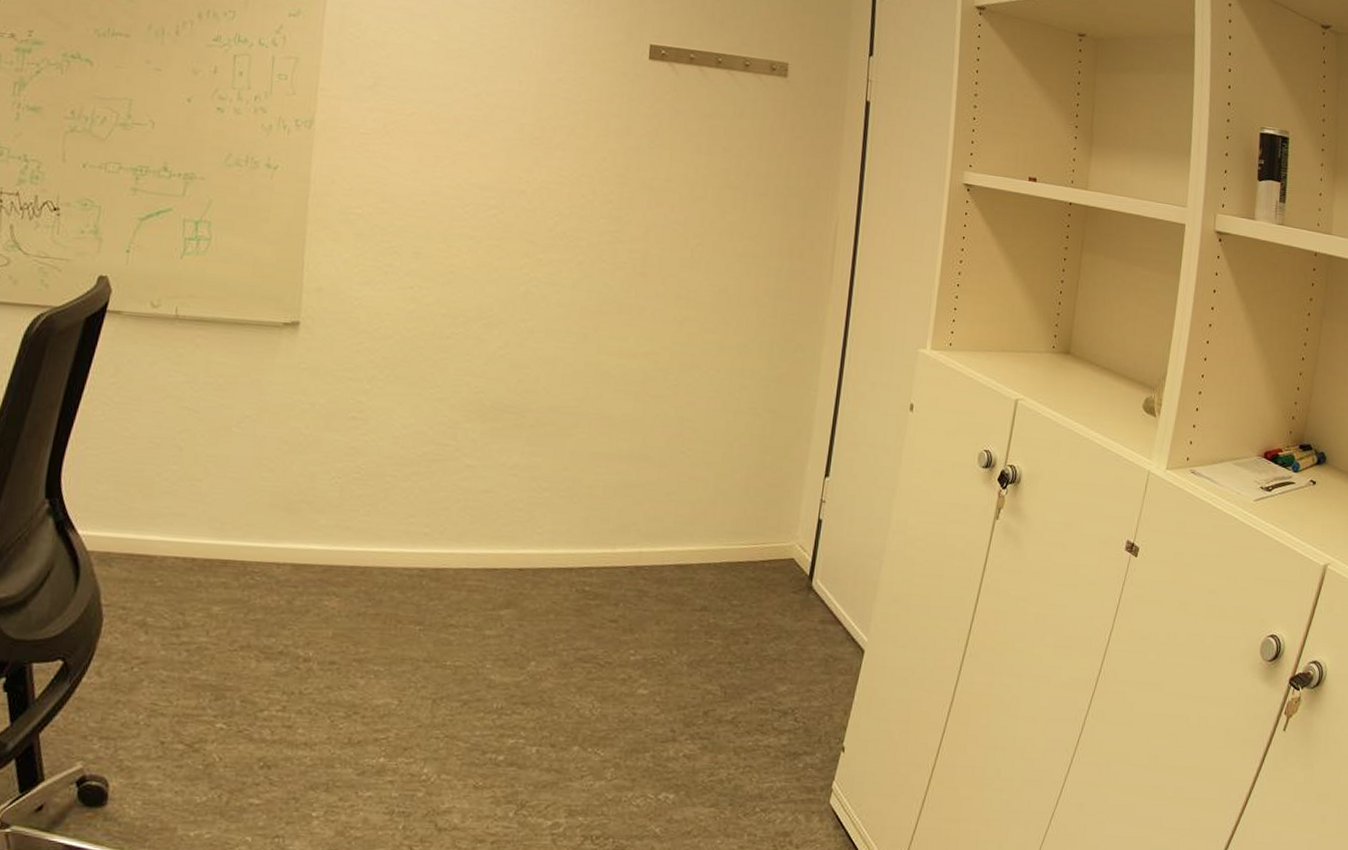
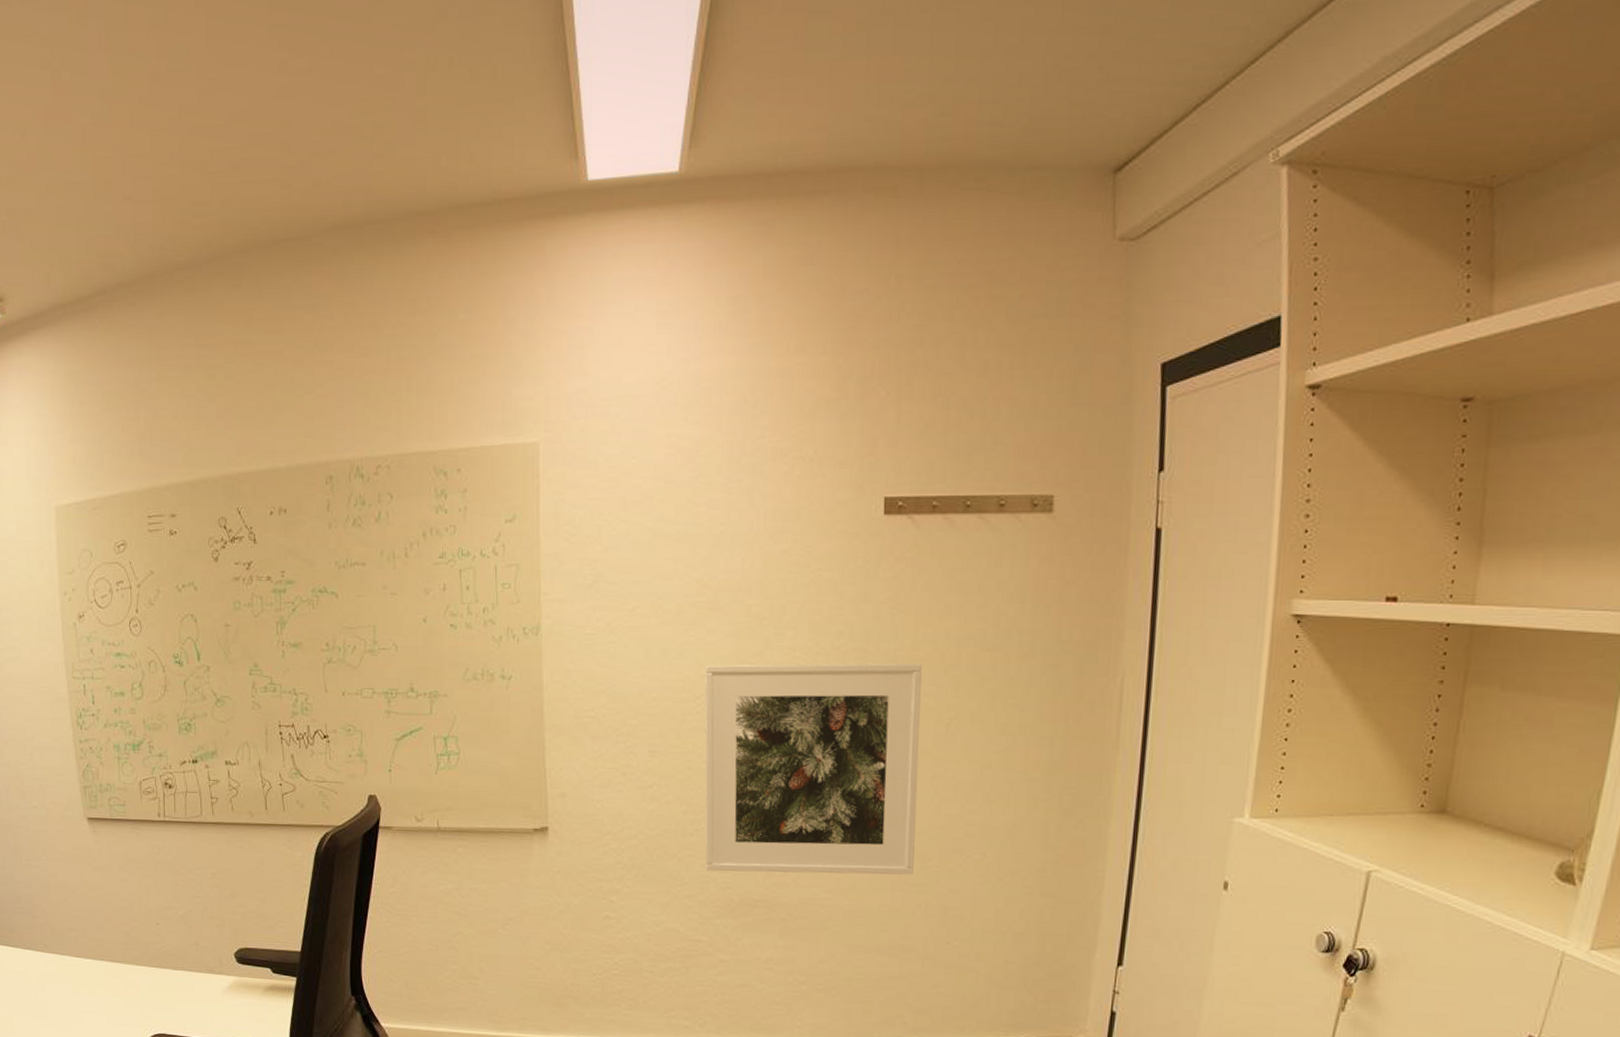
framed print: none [459,175,674,387] -> present [705,663,922,875]

